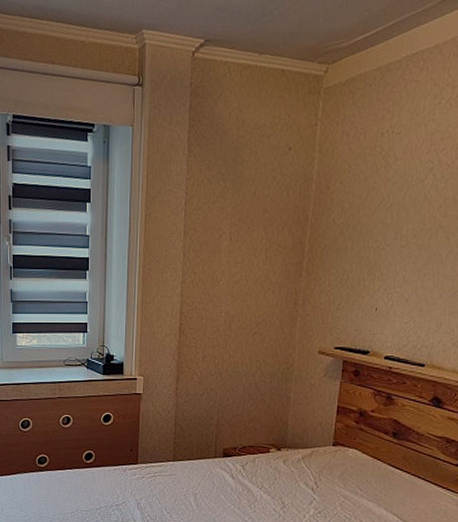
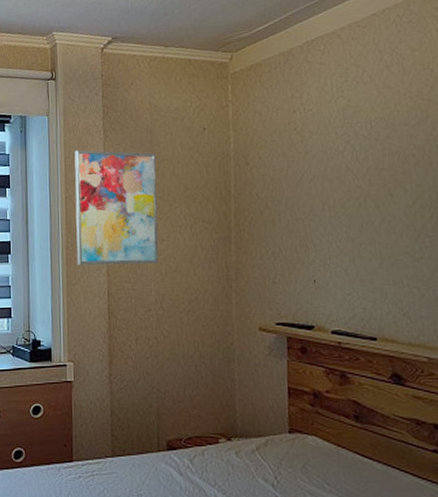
wall art: none [152,165,238,287] -> present [74,150,159,266]

